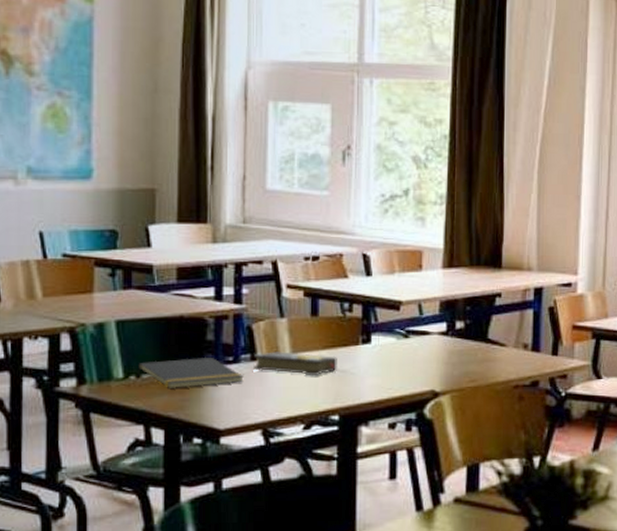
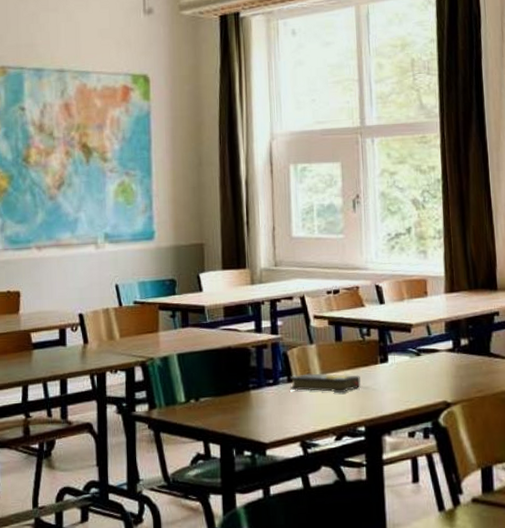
notepad: present [137,357,244,388] -> none [196,380,283,409]

